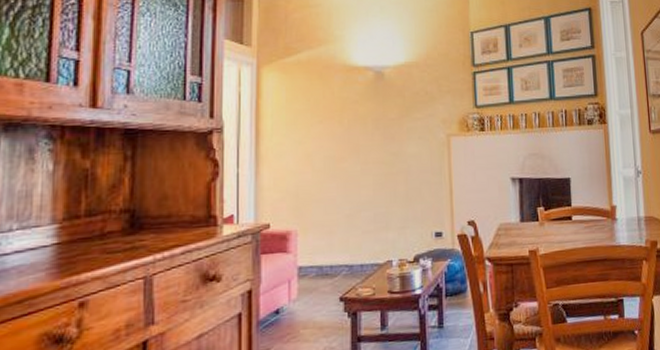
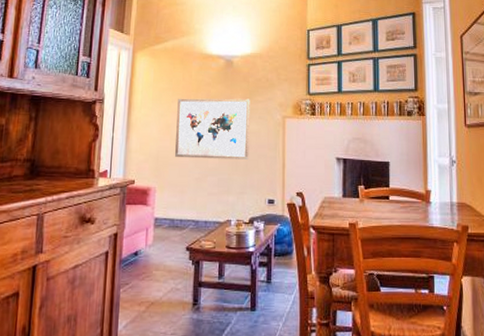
wall art: none [318,116,410,192] -> present [175,98,250,159]

